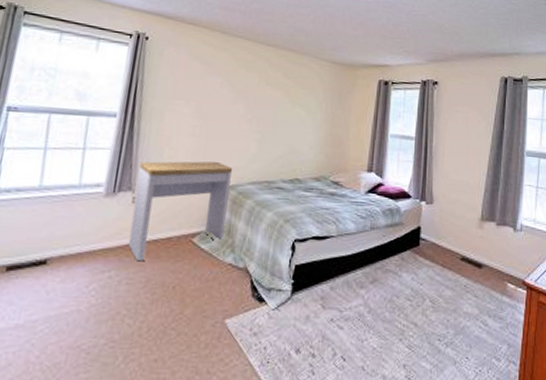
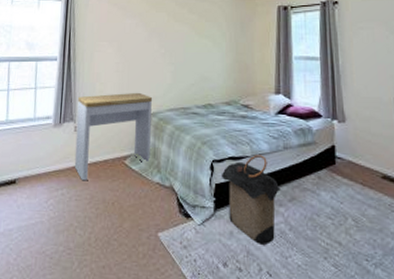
laundry hamper: none [303,235,365,328] -> present [222,155,282,245]

